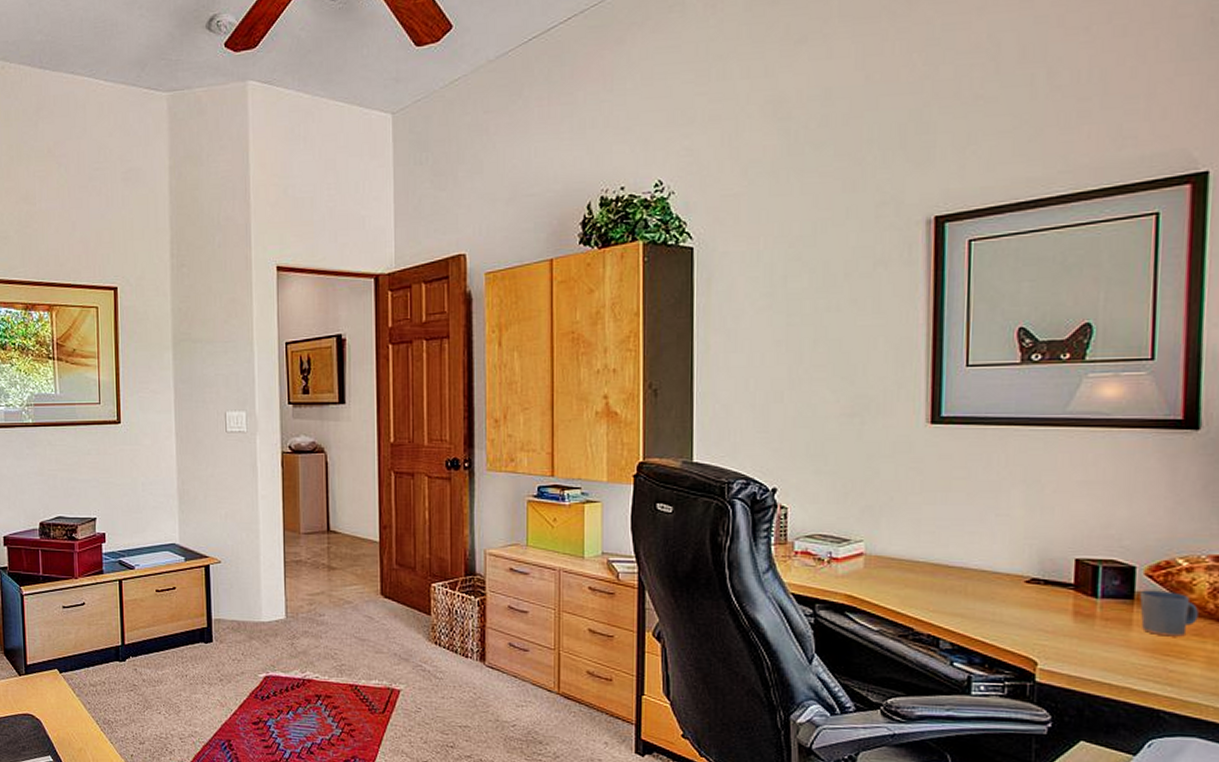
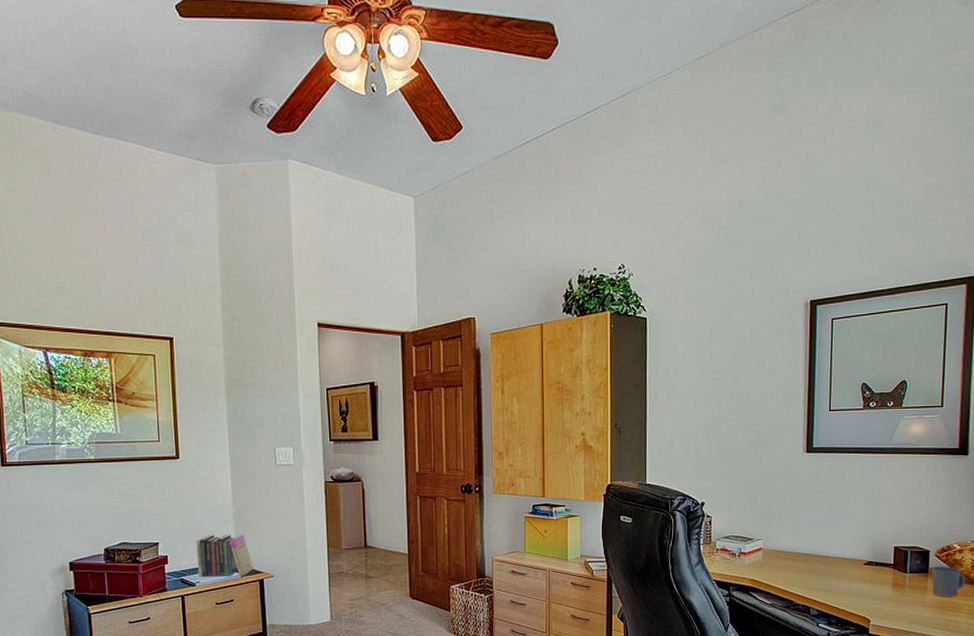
books: none [136,510,198,560] -> present [196,534,253,577]

